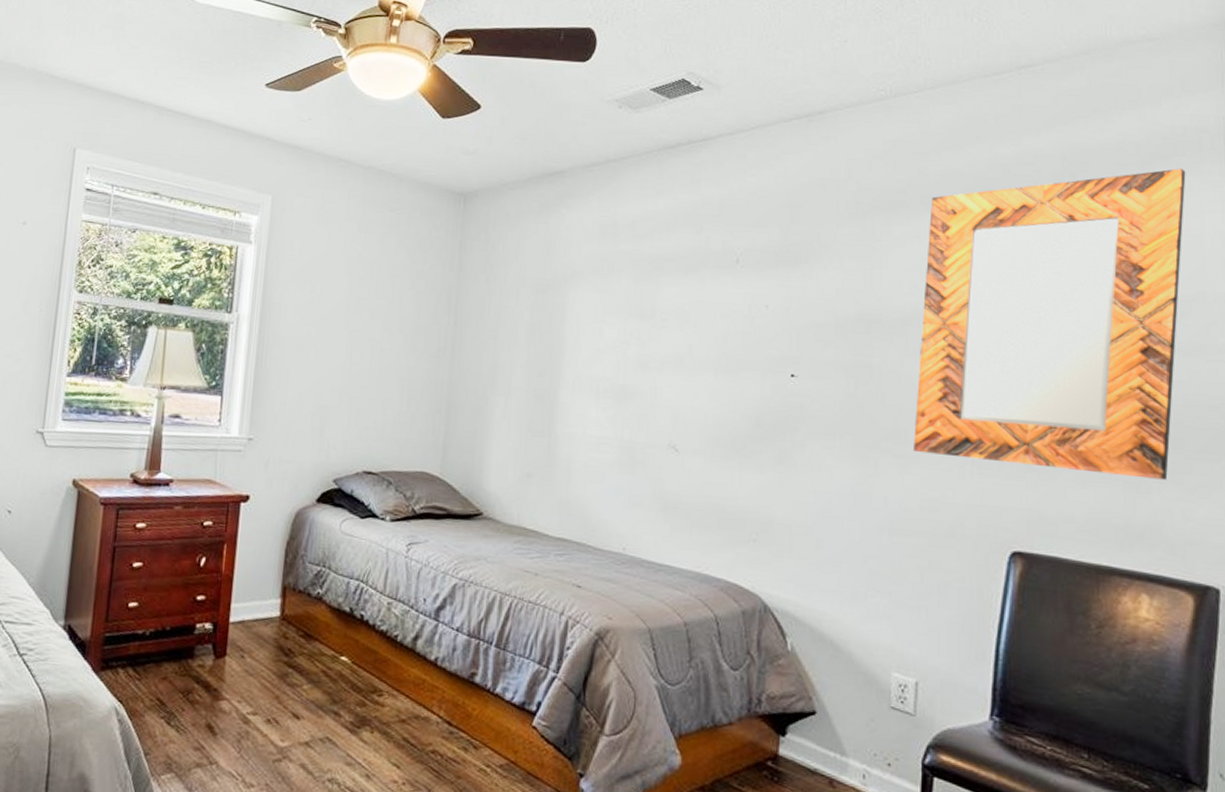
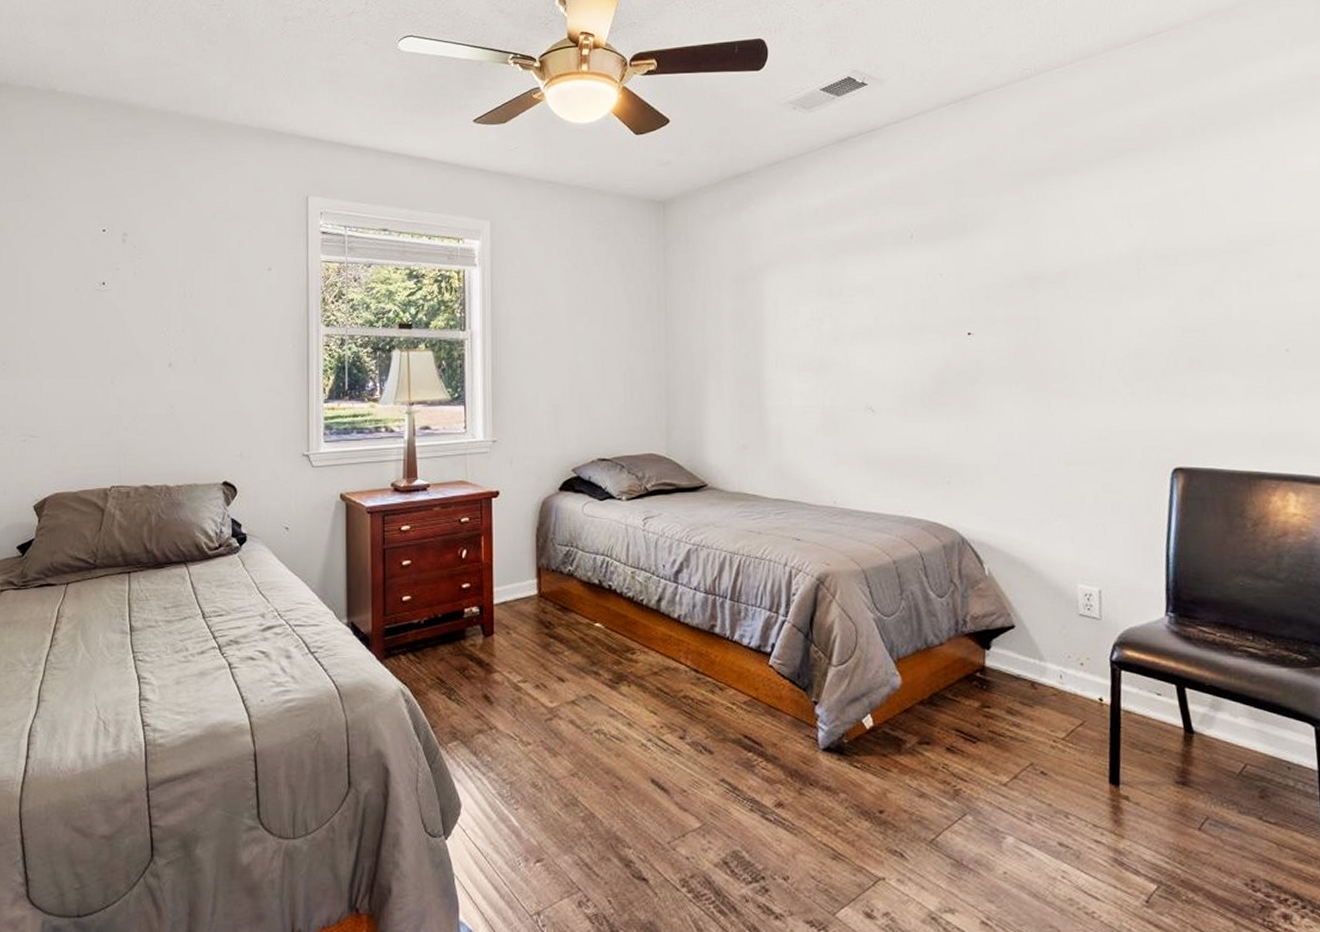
home mirror: present [914,168,1186,480] -> none [1078,113,1305,392]

